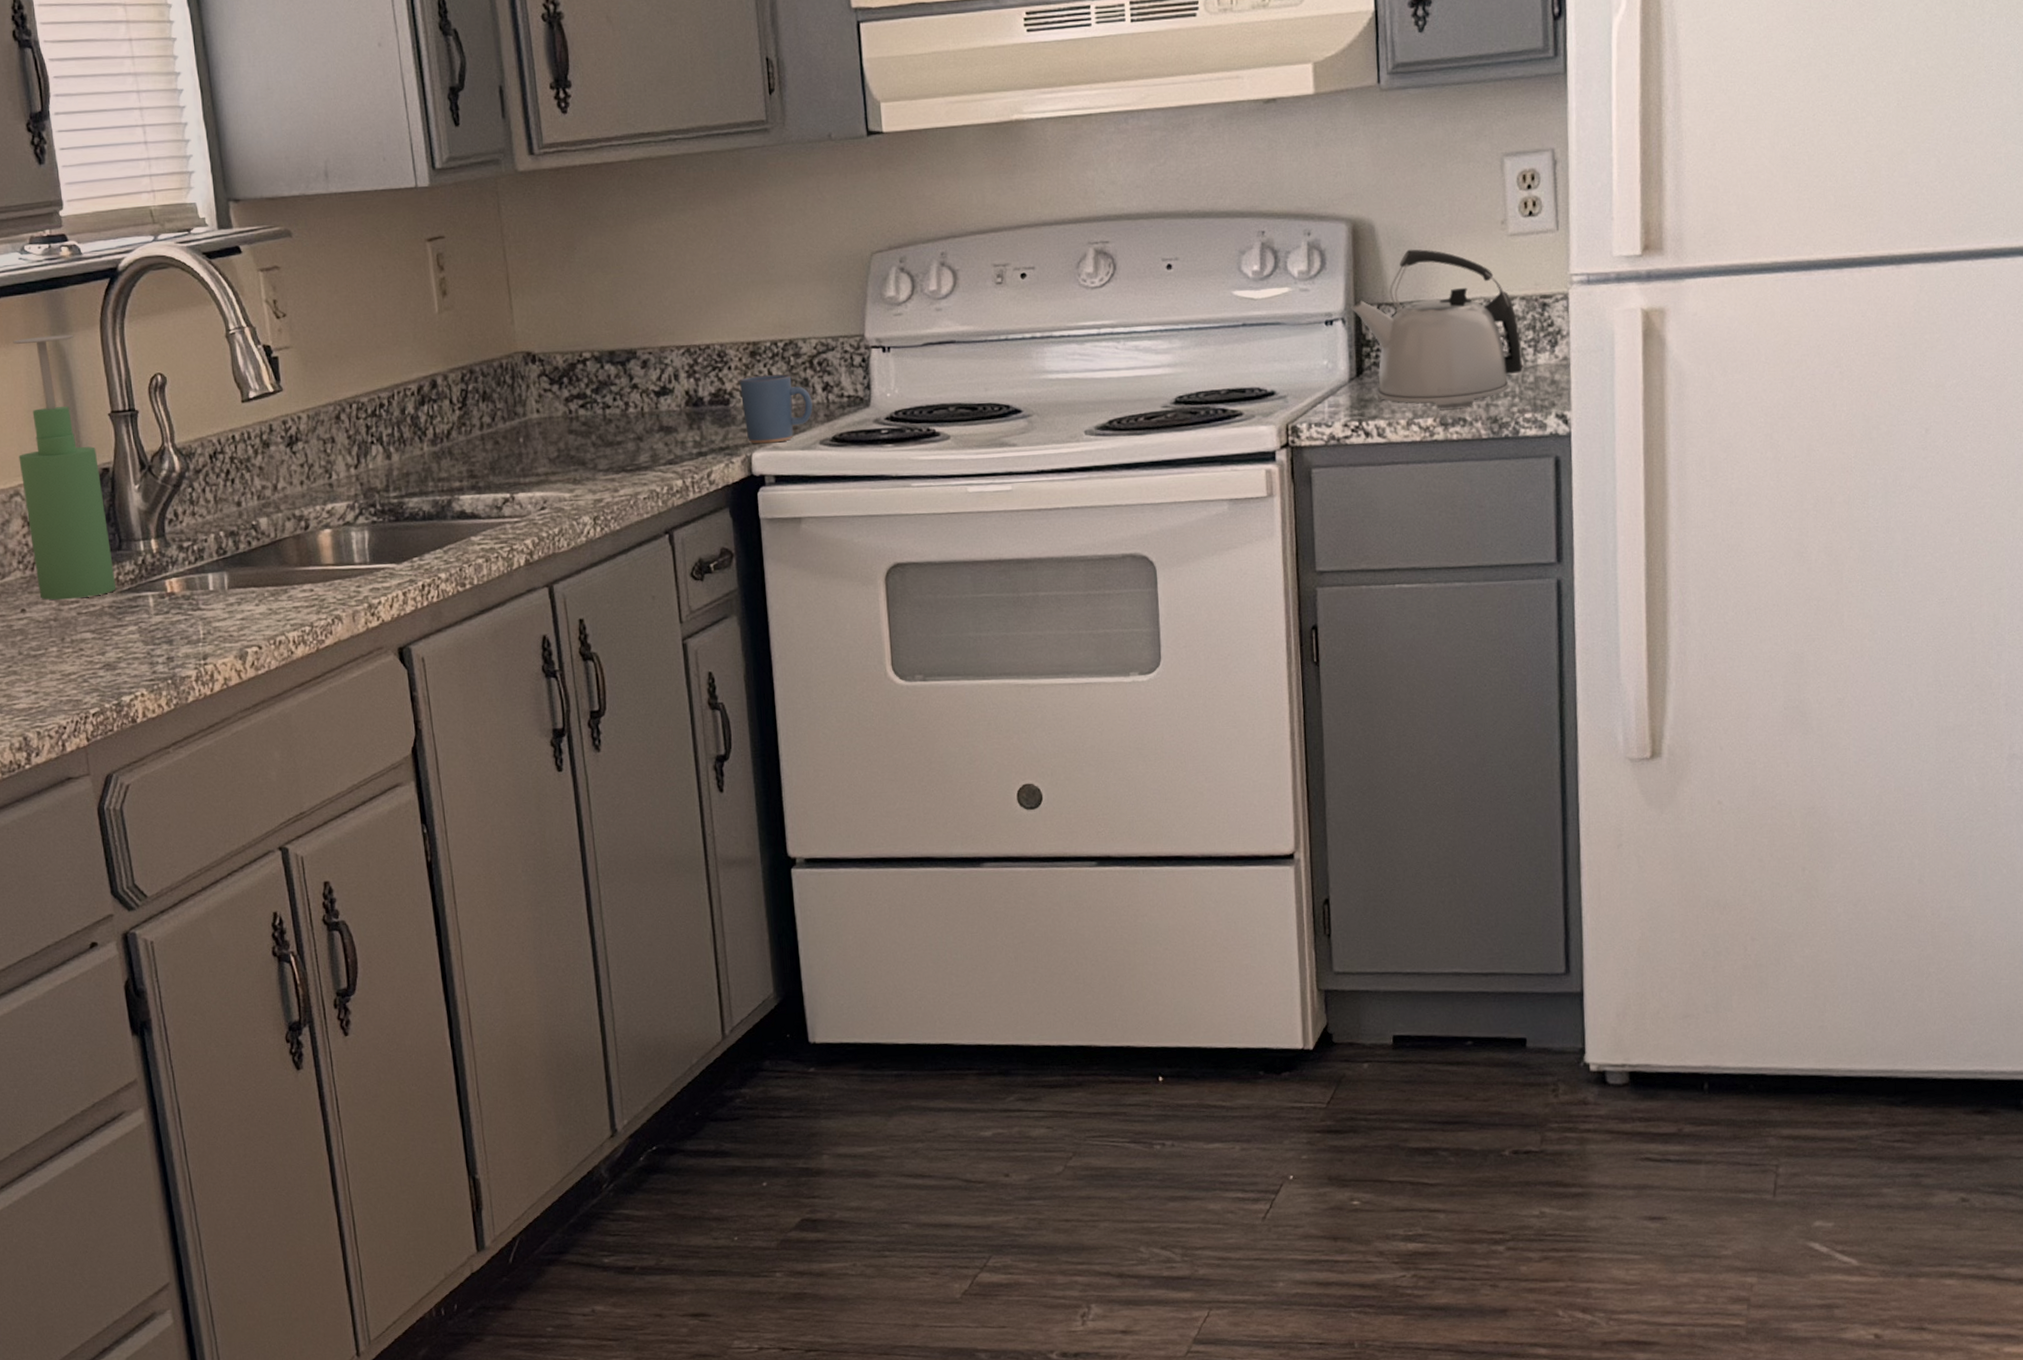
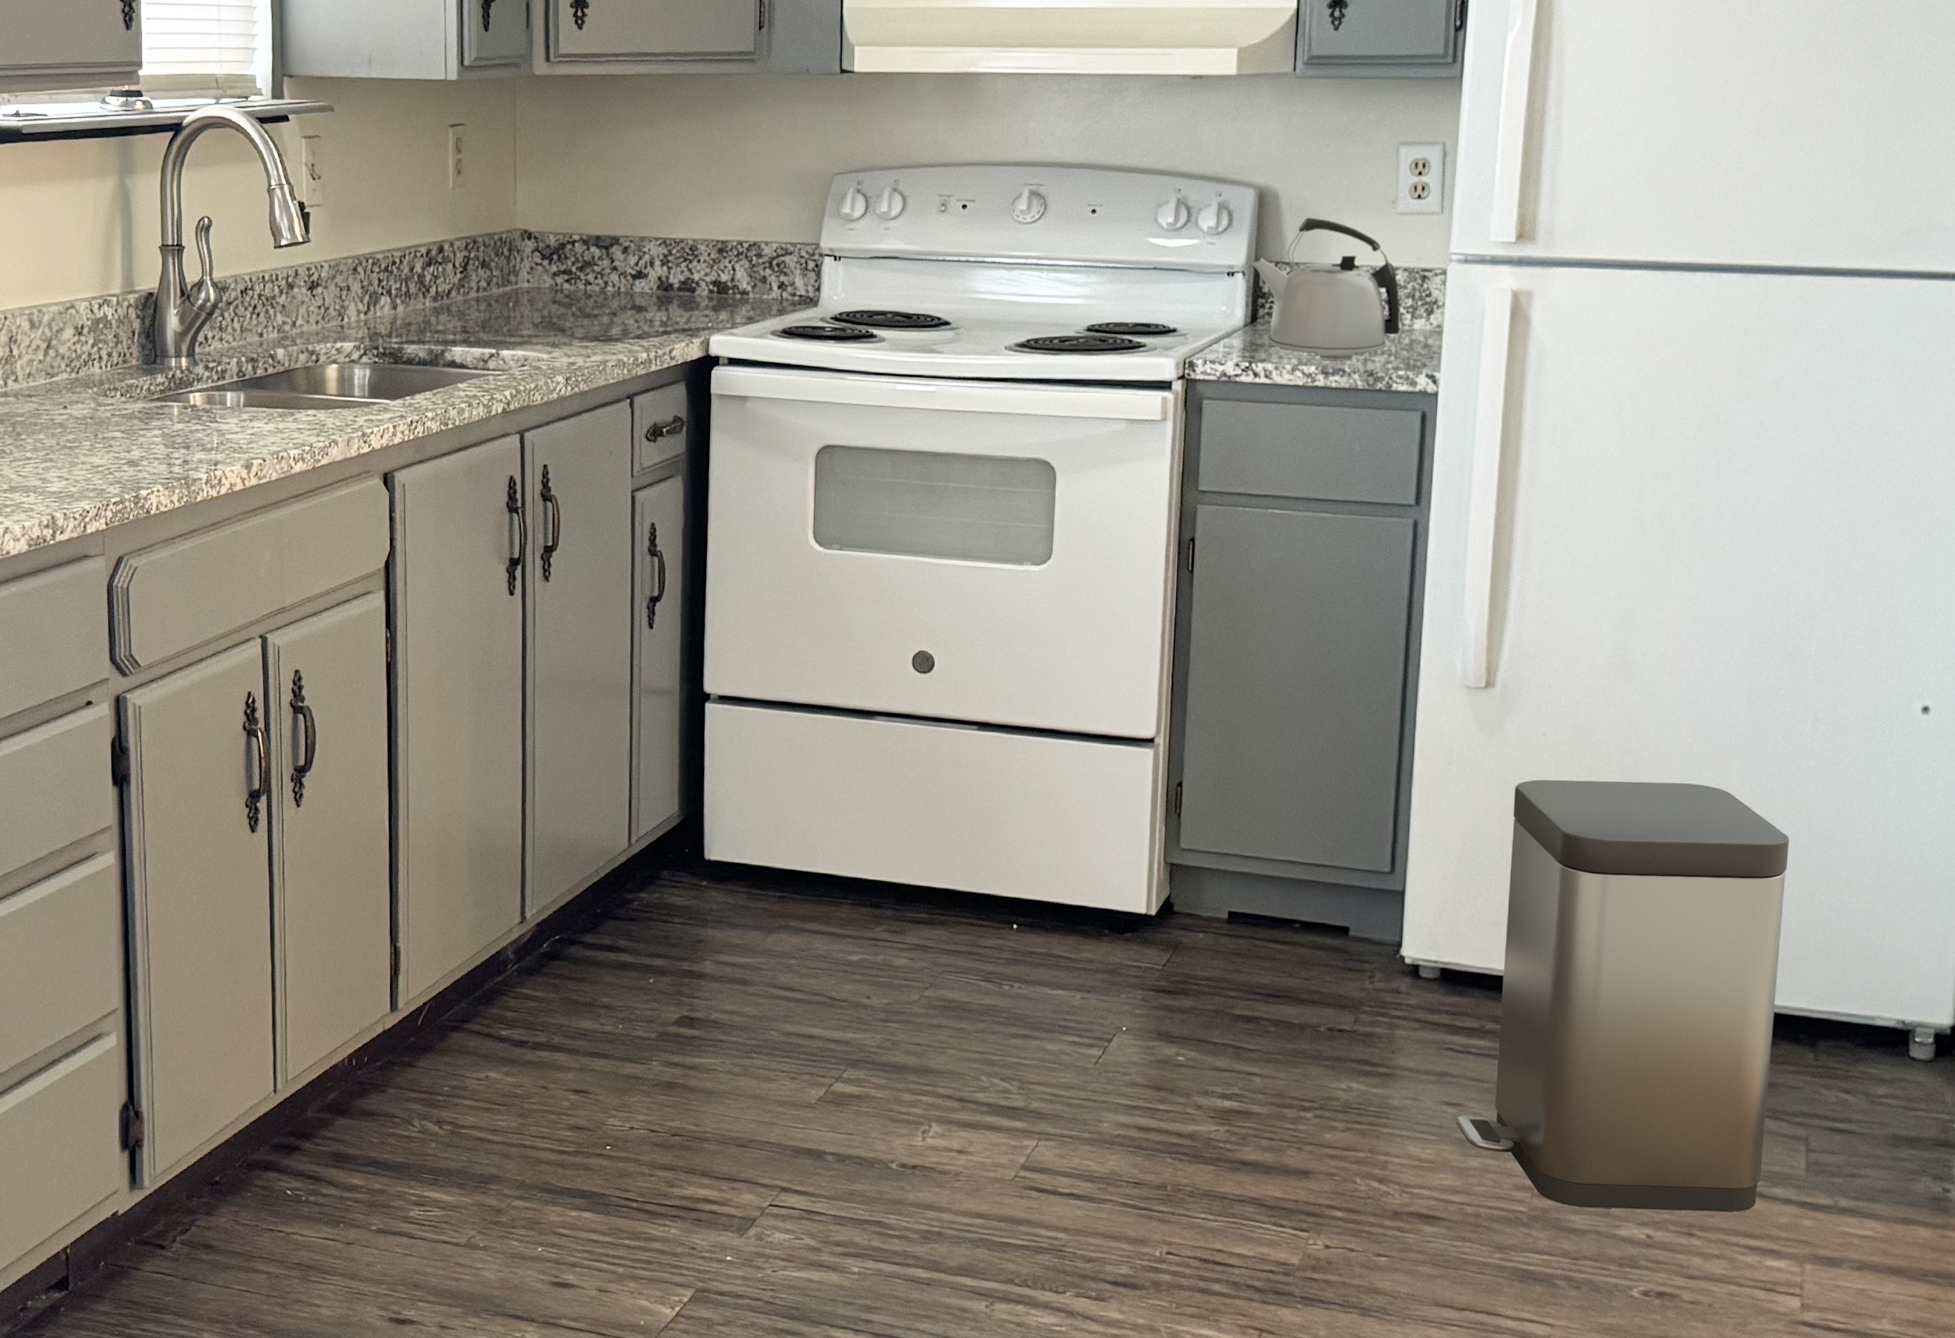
soap dispenser: present [13,334,117,600] -> none [78,175,147,402]
mug: present [739,374,813,444] -> none [706,270,768,330]
pedal bin: none [1659,839,1994,1314] -> present [1455,779,1789,1212]

